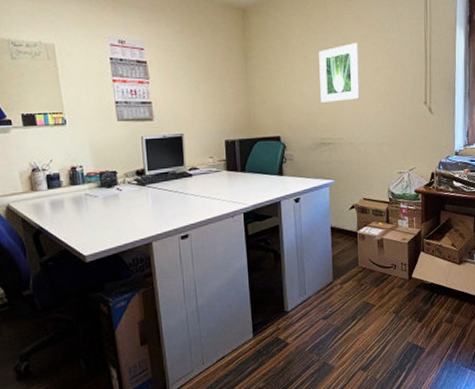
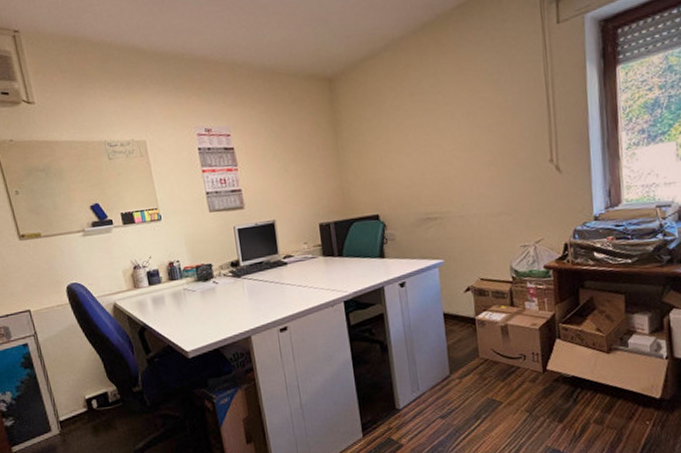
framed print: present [319,43,360,102] -> none [417,99,469,172]

